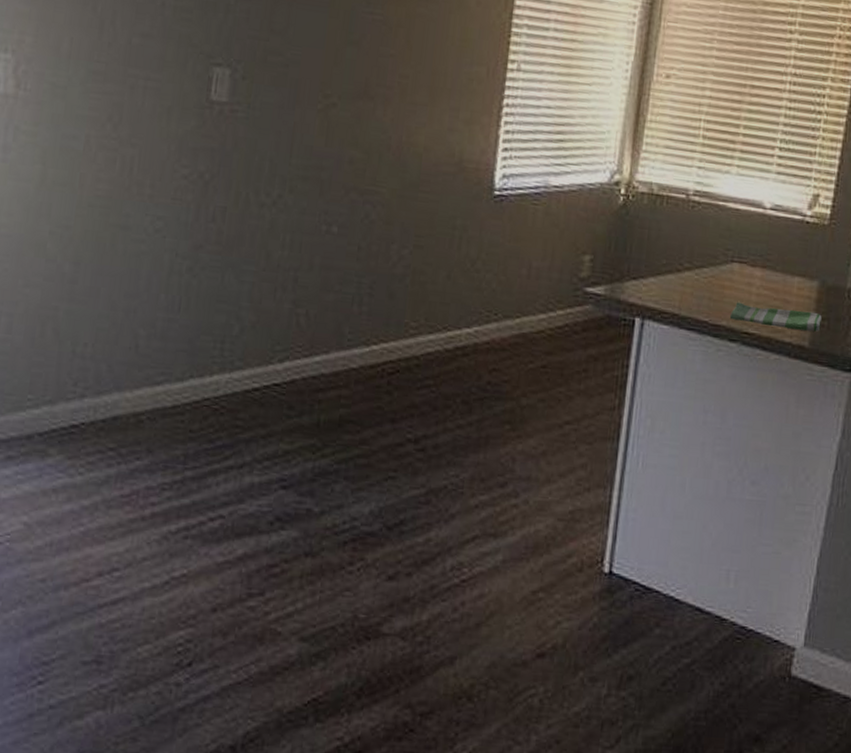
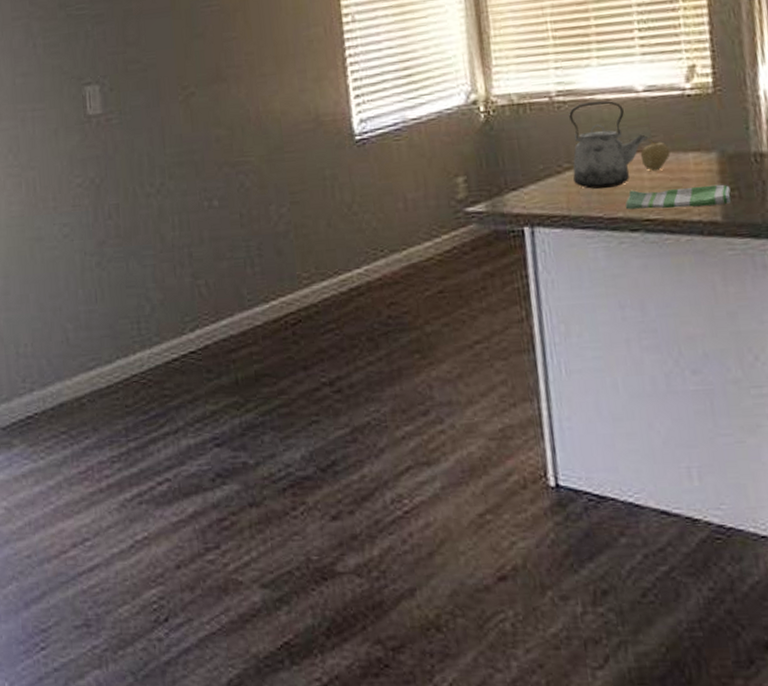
kettle: none [689,208,764,296] -> present [569,101,648,189]
fruit: none [753,256,780,288] -> present [640,139,670,171]

